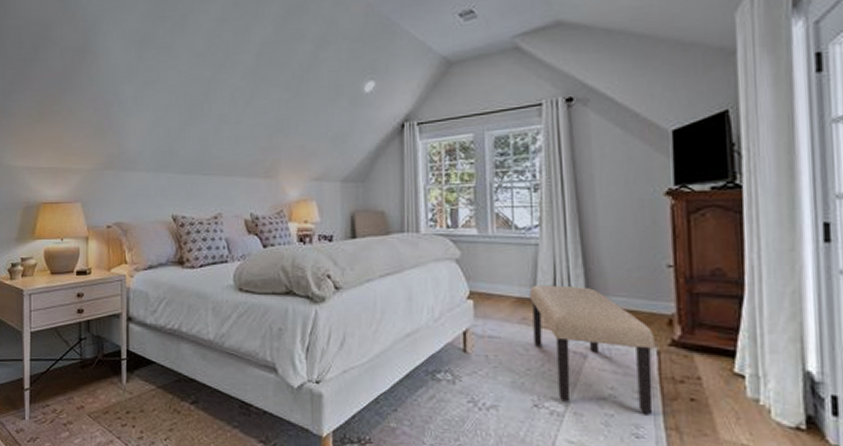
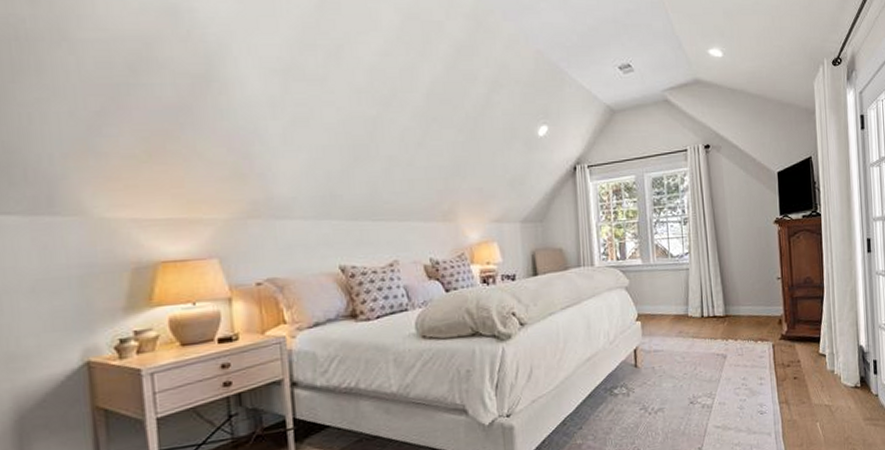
bench: present [530,285,654,415] -> none [684,300,771,396]

